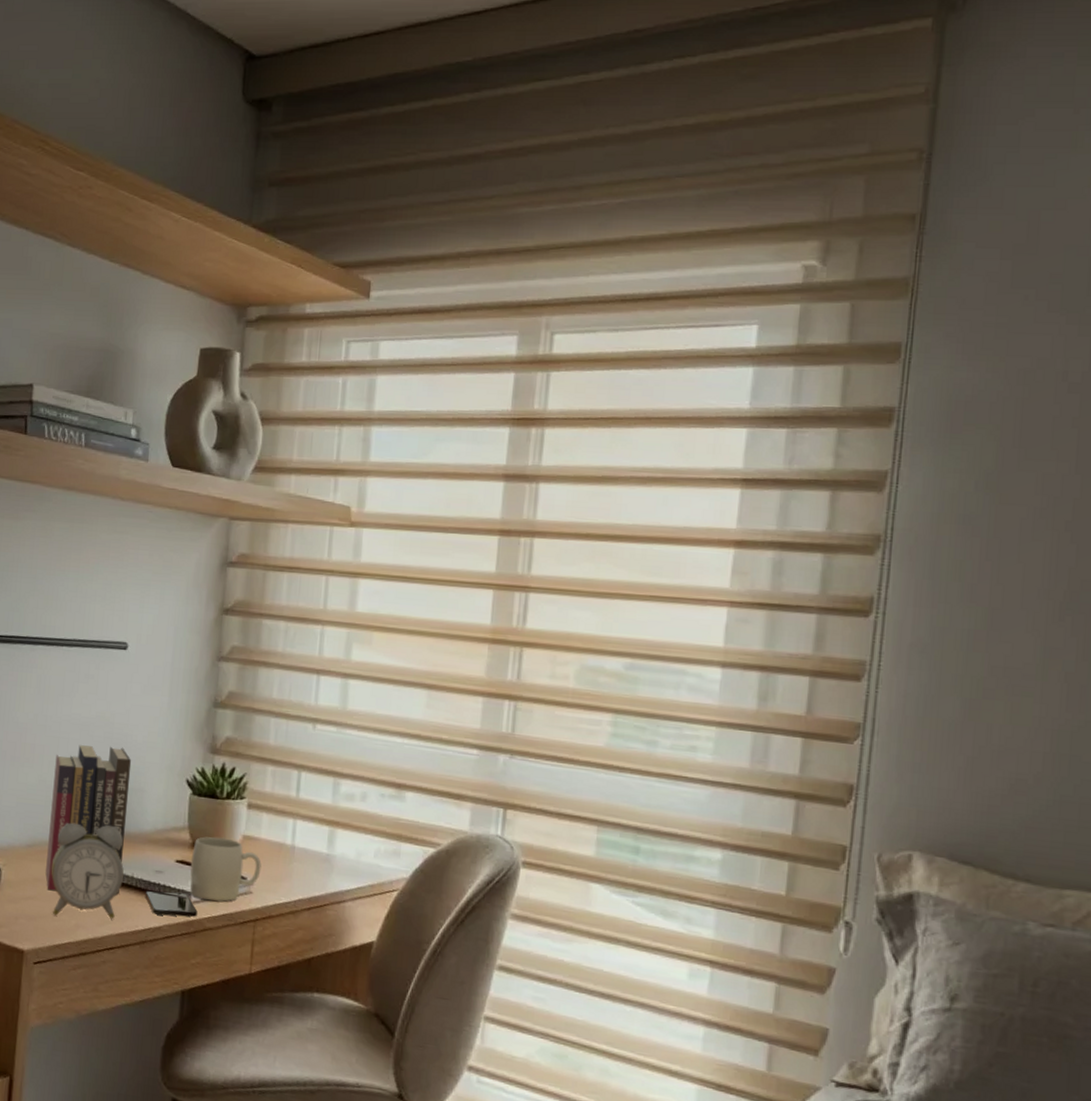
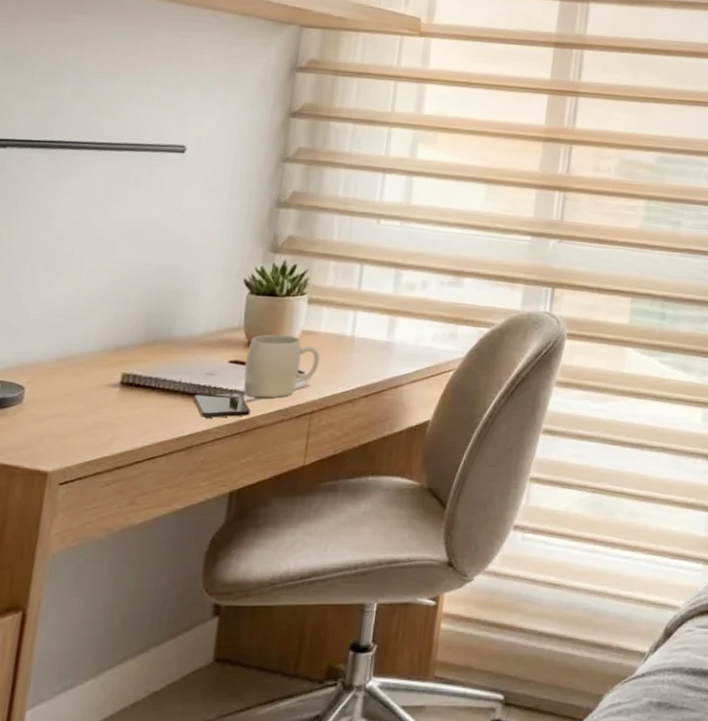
books: present [45,745,132,895] -> none [78,250,185,405]
alarm clock: present [51,822,124,920] -> none [85,331,171,431]

